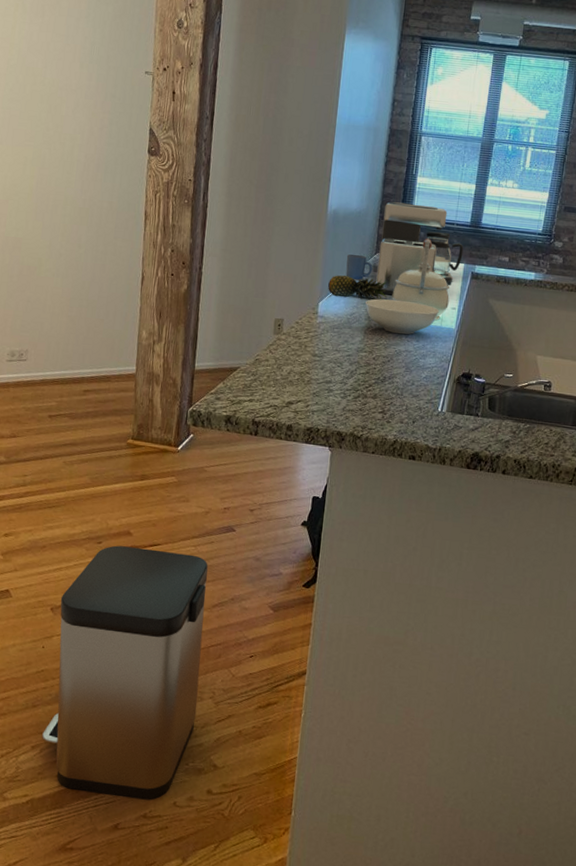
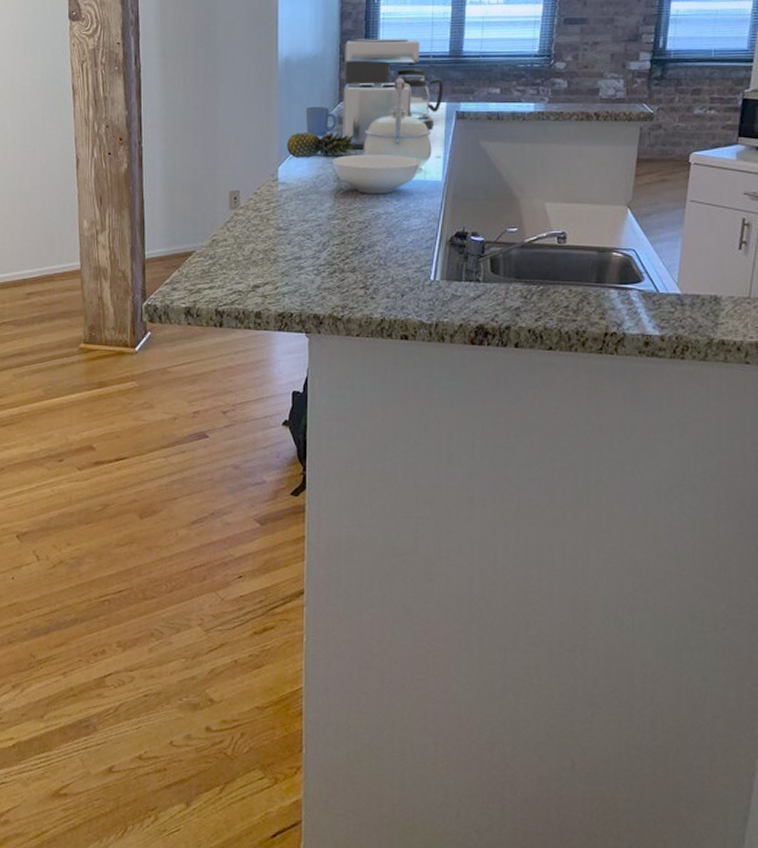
pedal bin: present [41,545,208,800] -> none [21,462,185,740]

